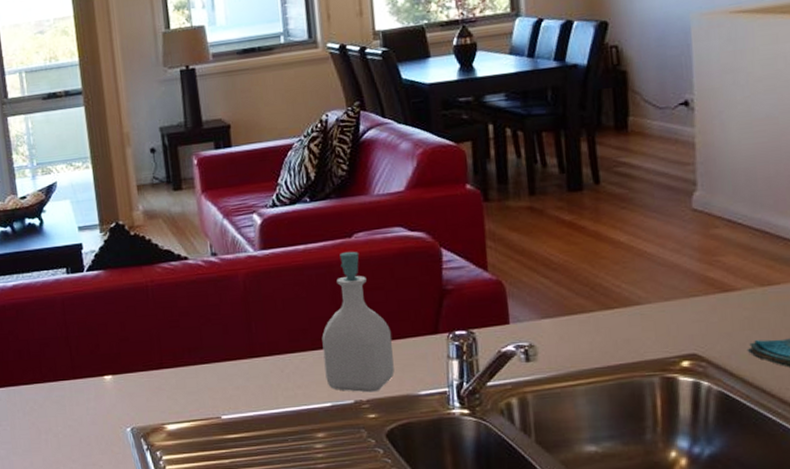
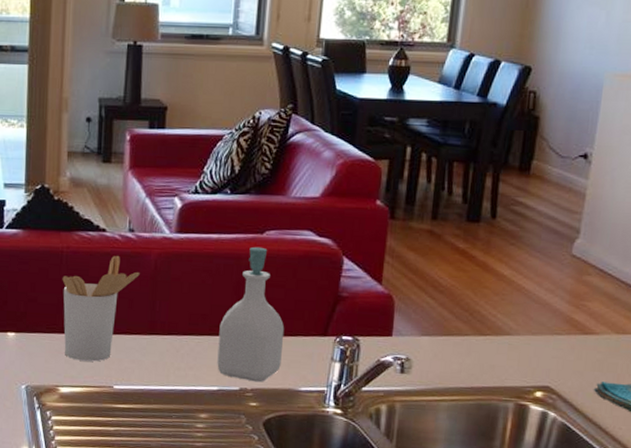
utensil holder: none [151,281,230,395] -> present [62,255,140,362]

